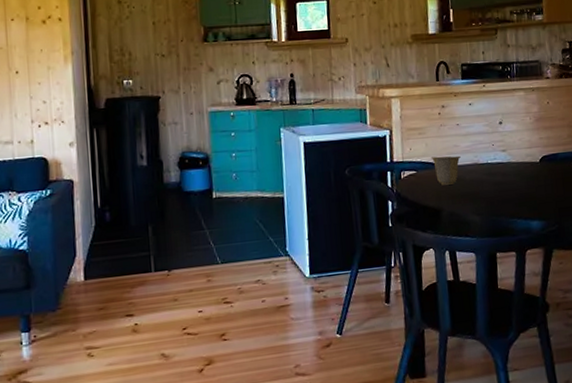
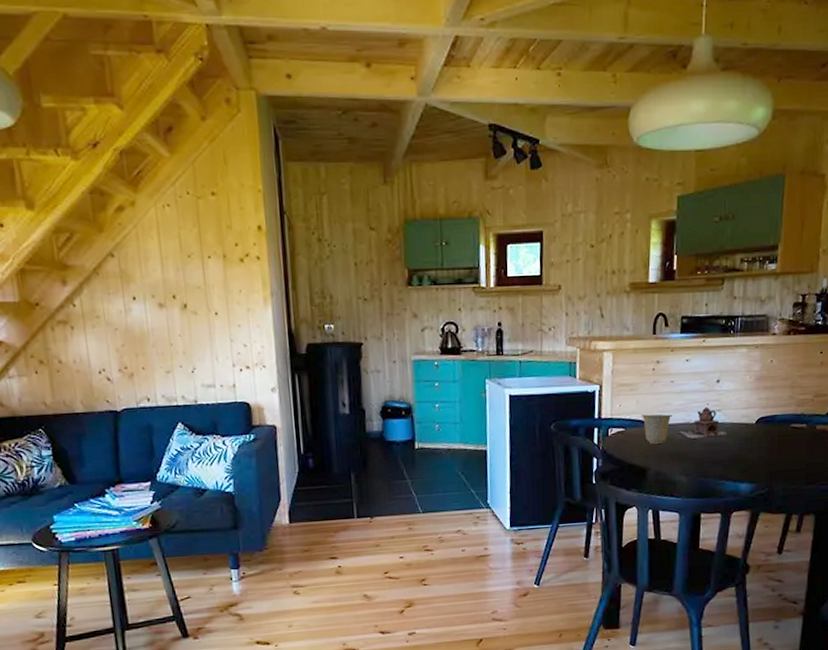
teapot: none [467,147,514,179] -> present [677,406,727,439]

